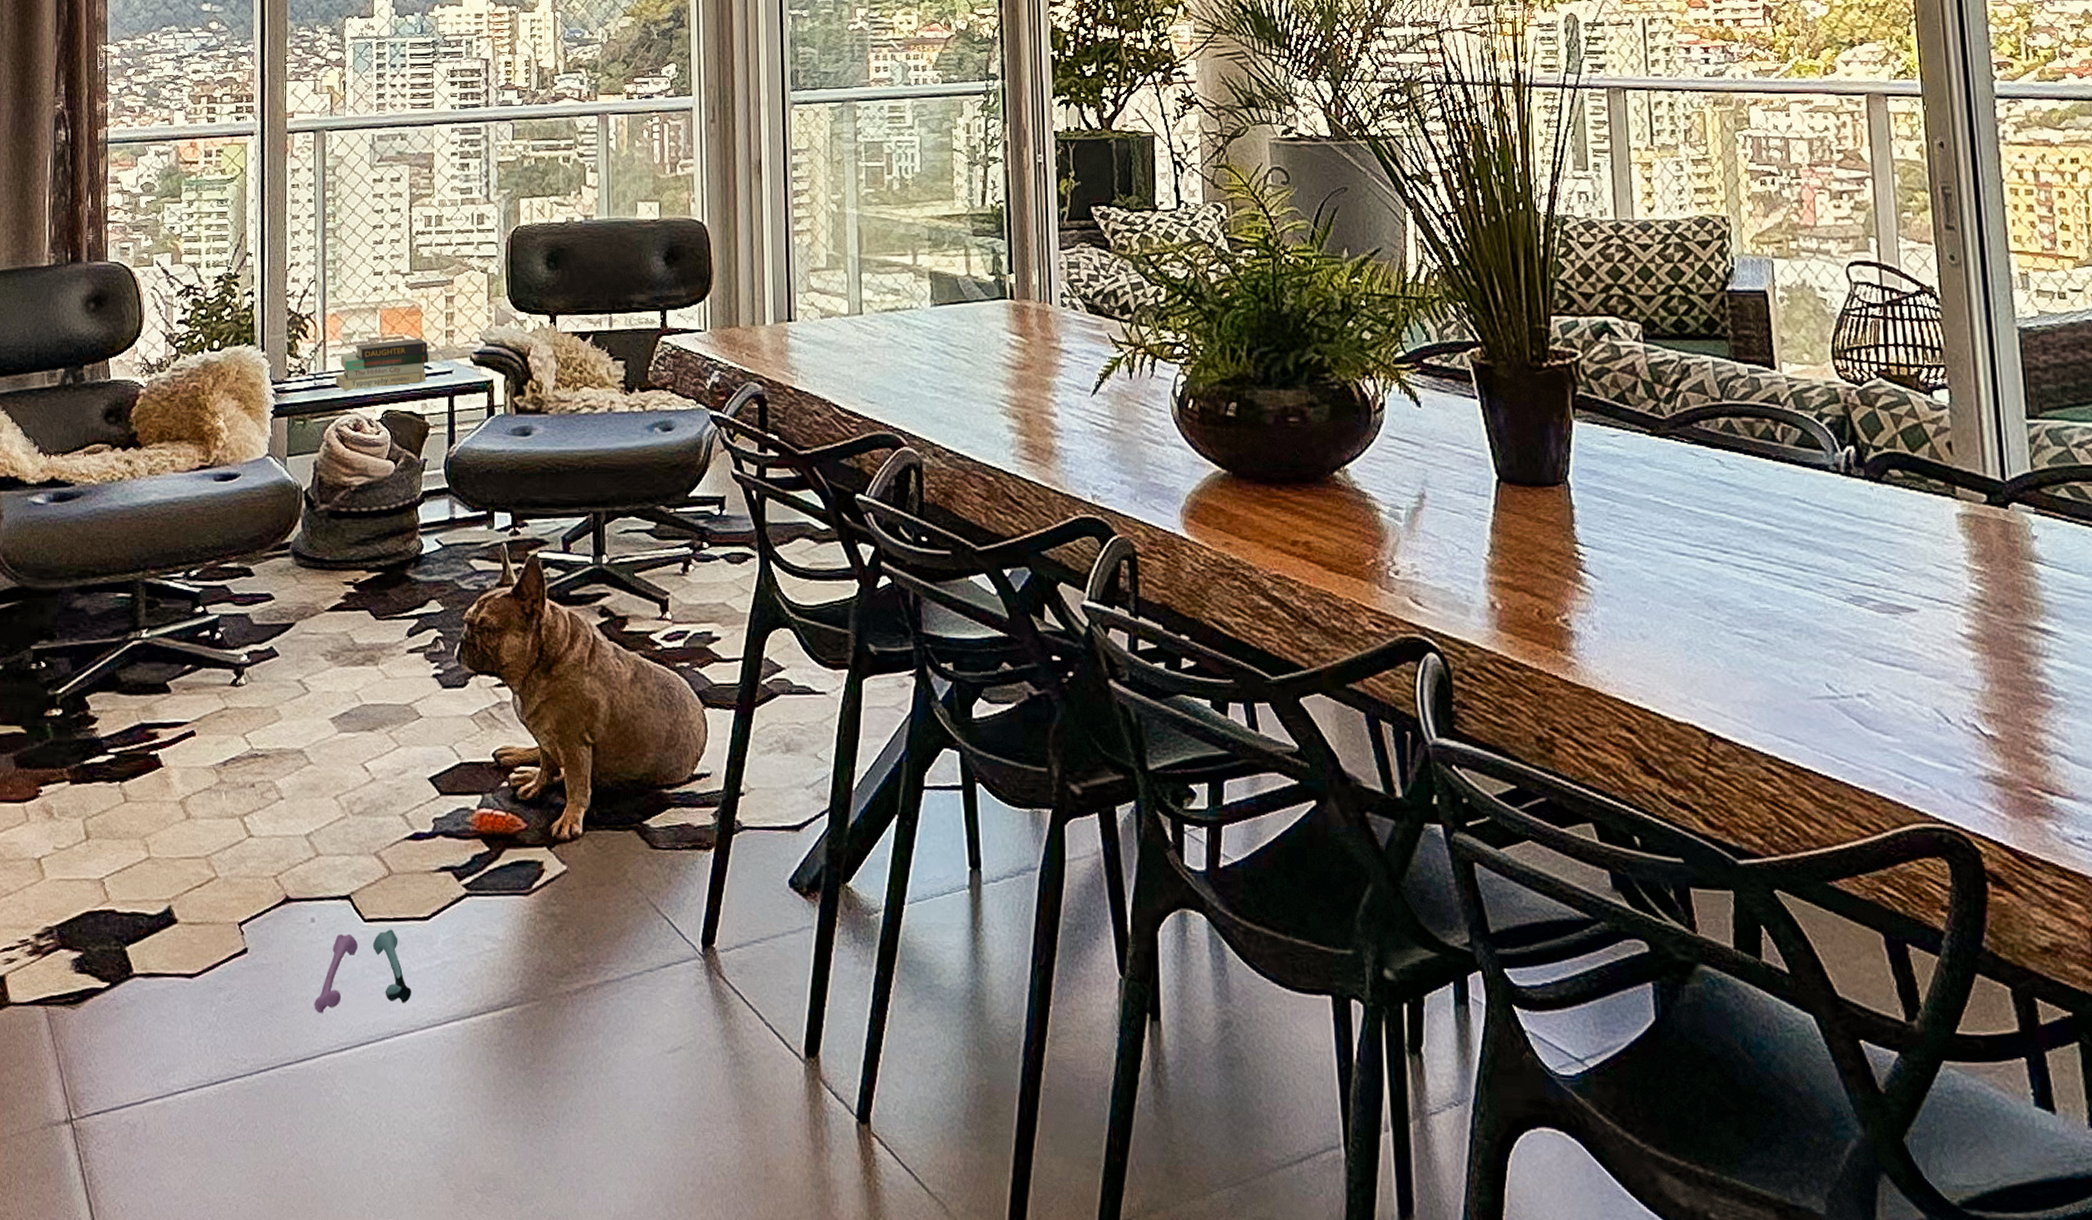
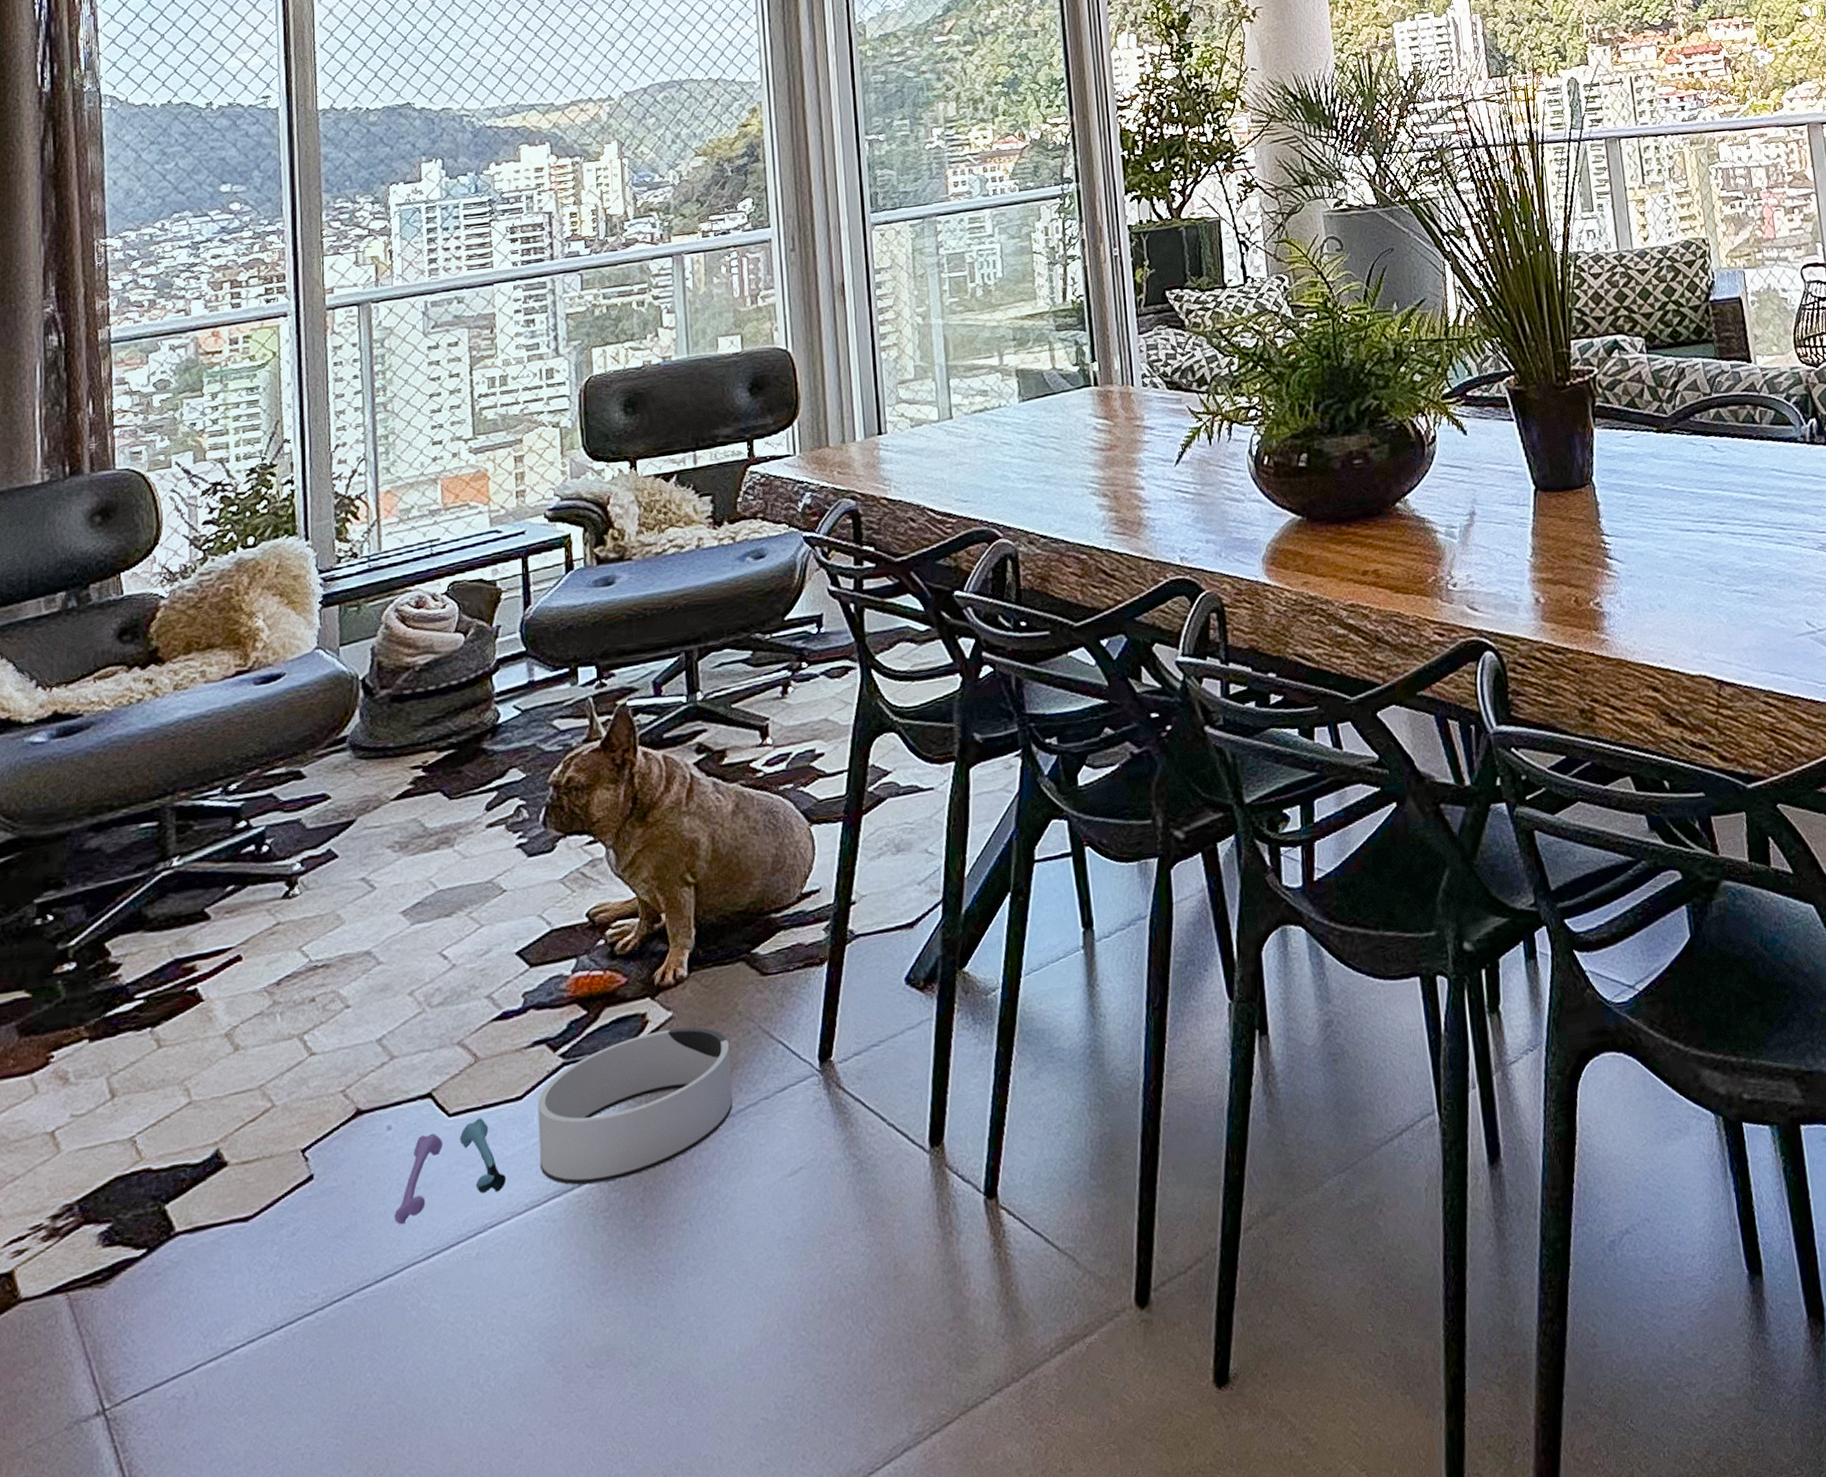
books: present [334,338,429,390] -> none [391,503,499,568]
pet bowl: none [441,882,619,1017] -> present [537,1027,733,1185]

